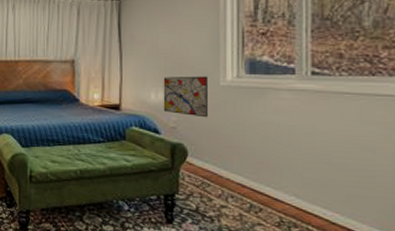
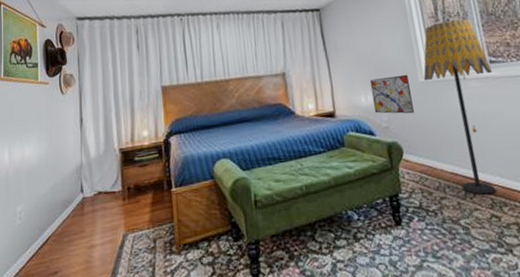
floor lamp: none [227,22,313,212] -> present [423,19,497,195]

